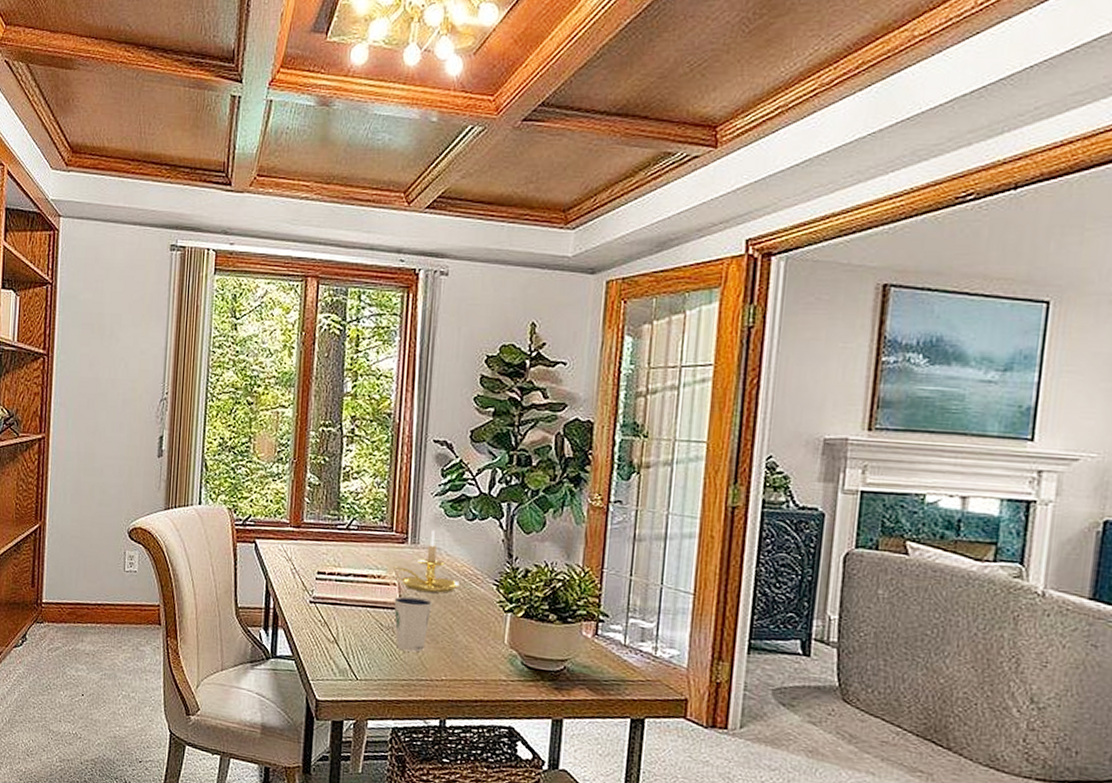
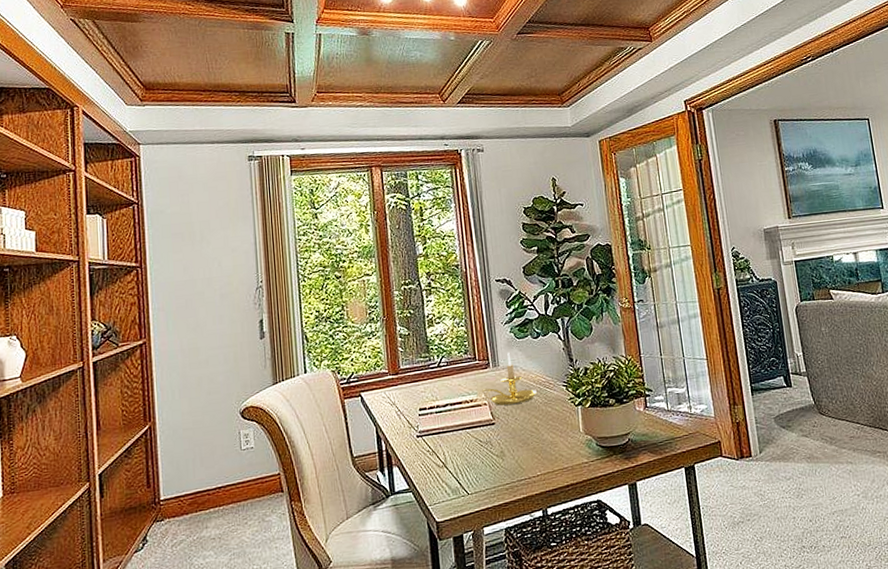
dixie cup: present [394,596,432,652] -> none [487,410,519,459]

